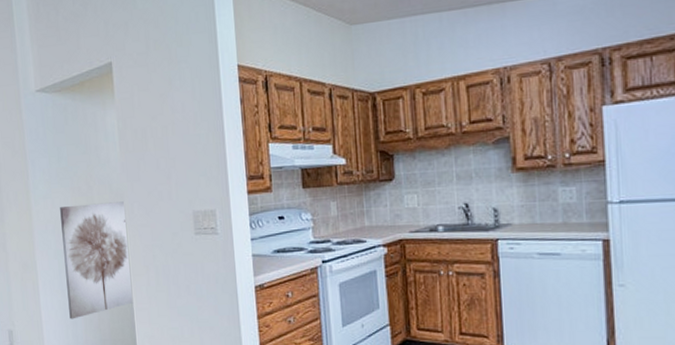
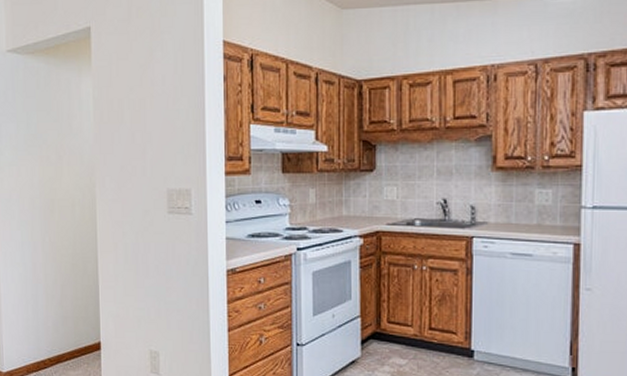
wall art: present [60,201,134,320] -> none [26,174,99,294]

